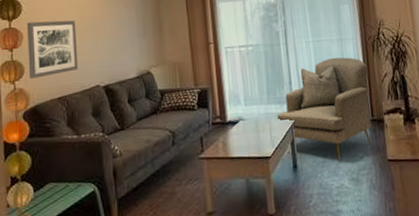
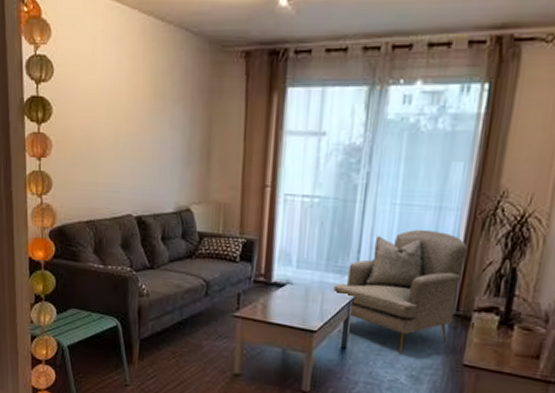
wall art: present [27,20,78,79] -> none [56,128,111,196]

